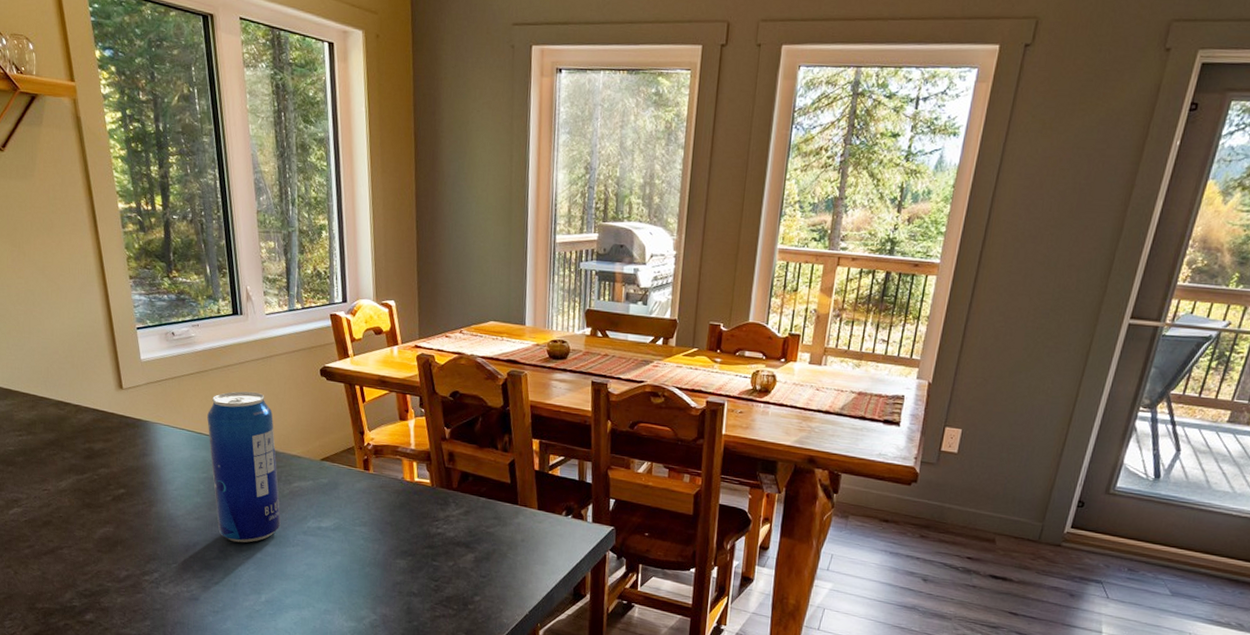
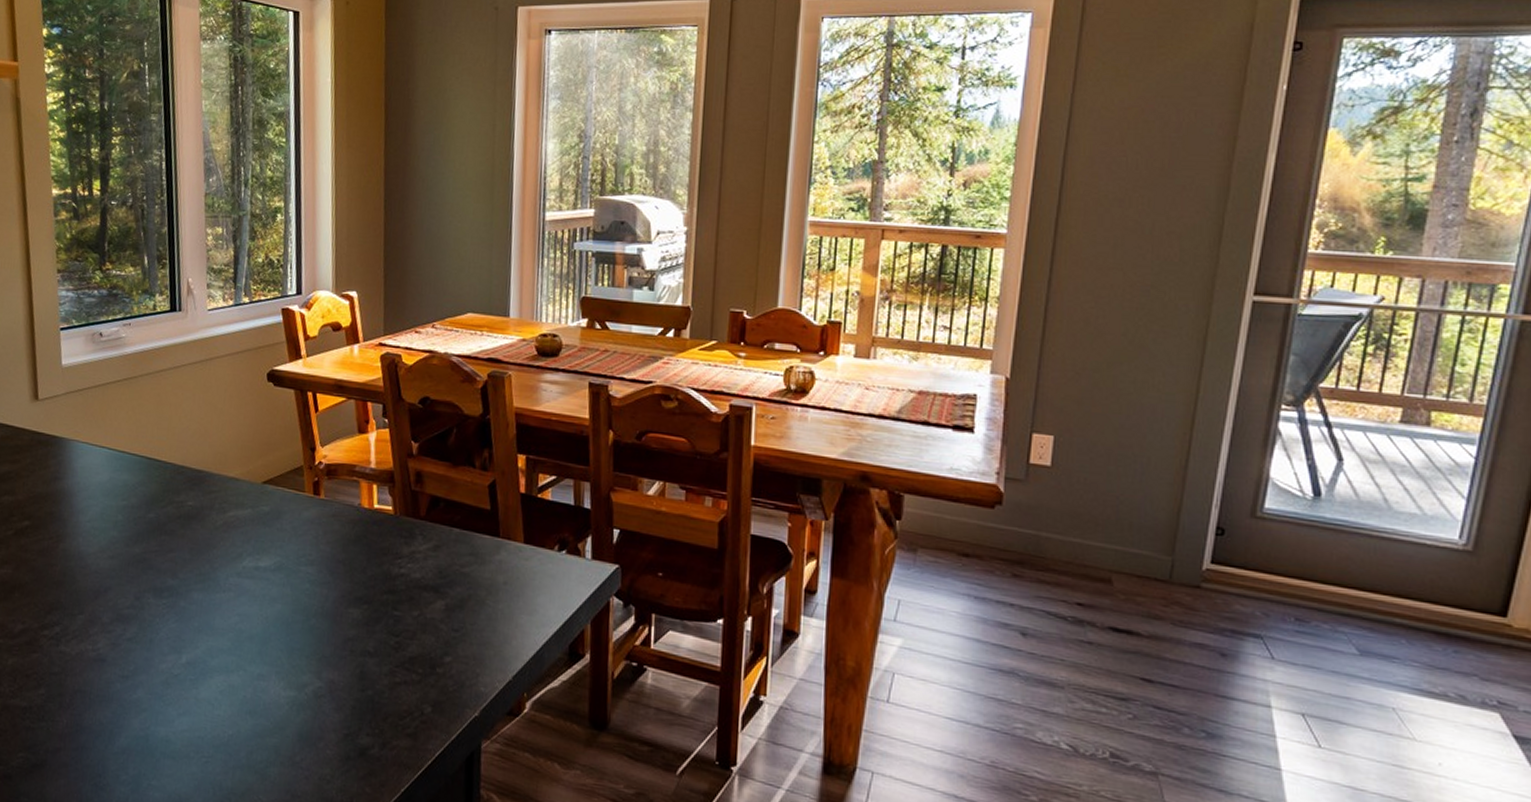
beverage can: present [207,391,281,543] -> none [132,400,211,588]

